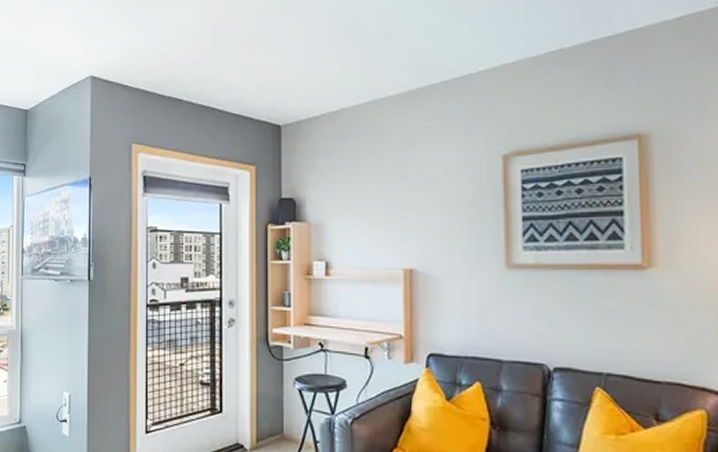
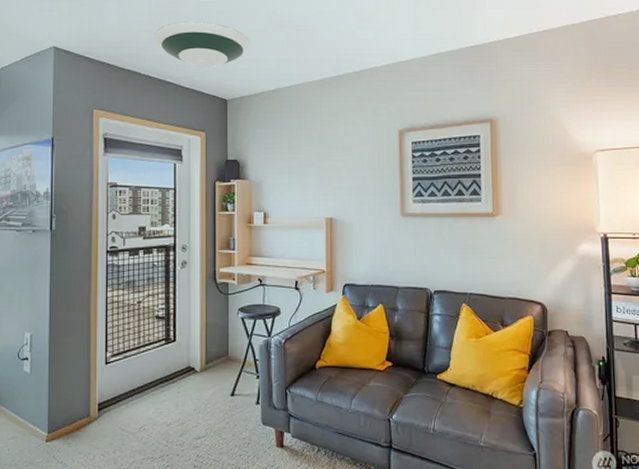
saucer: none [196,33,309,89] -> present [153,21,251,68]

